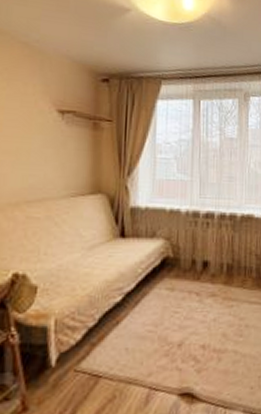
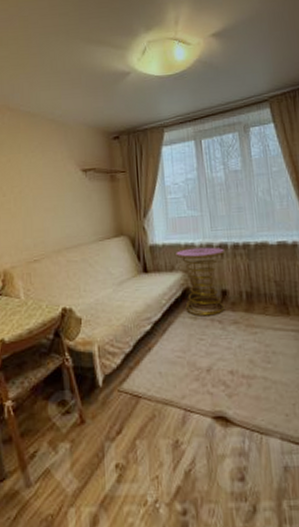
side table: none [159,214,212,288] -> present [176,247,226,316]

